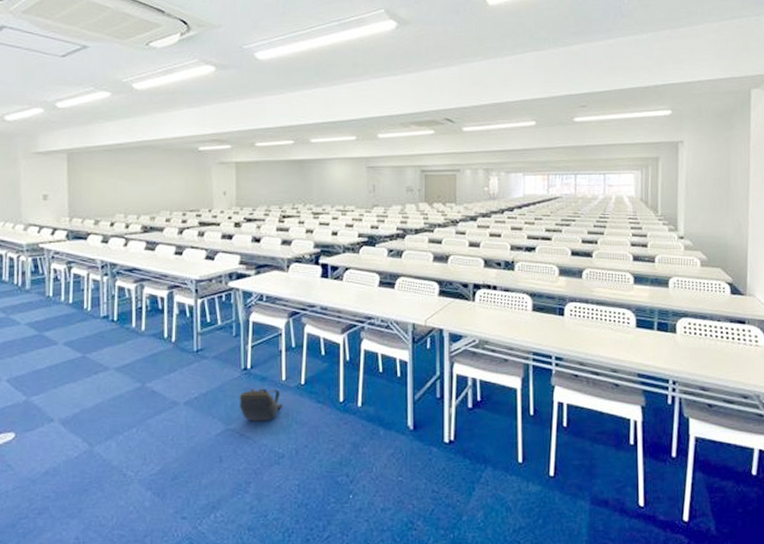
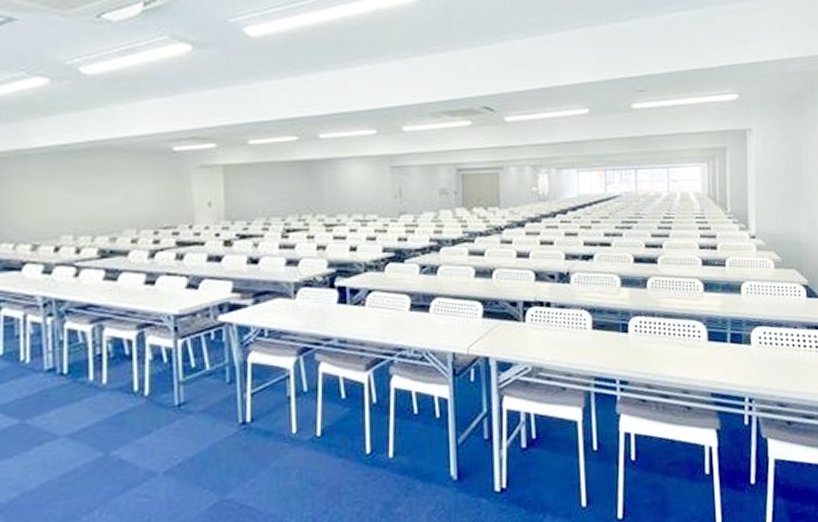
backpack: present [239,388,282,421] -> none [236,445,293,488]

